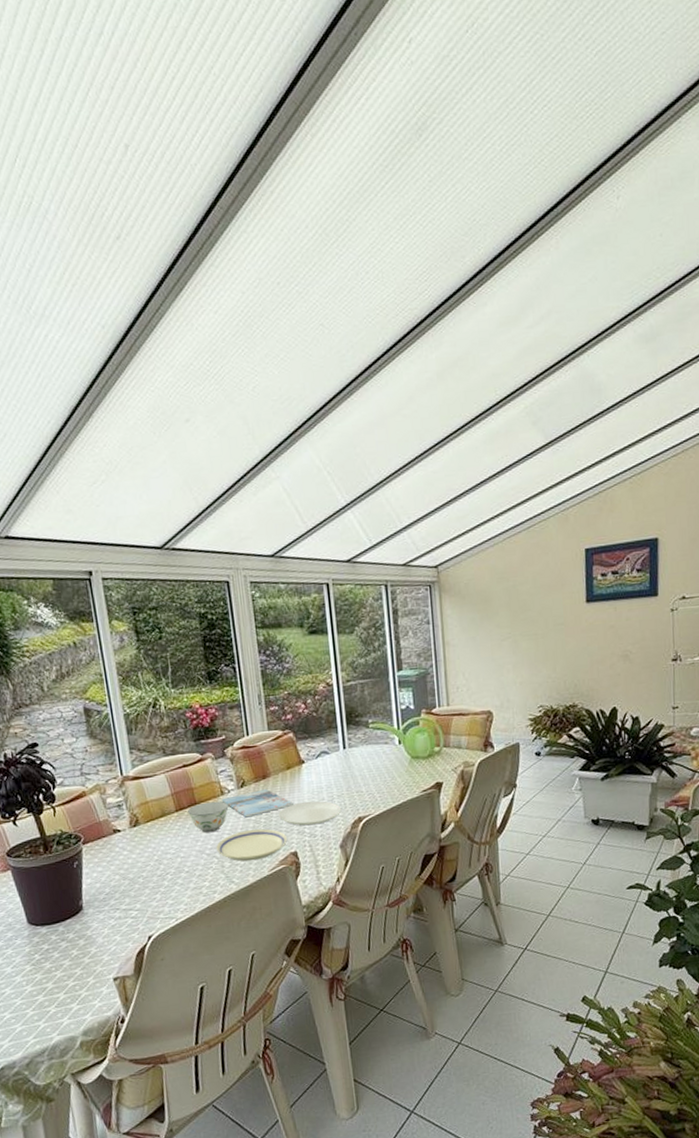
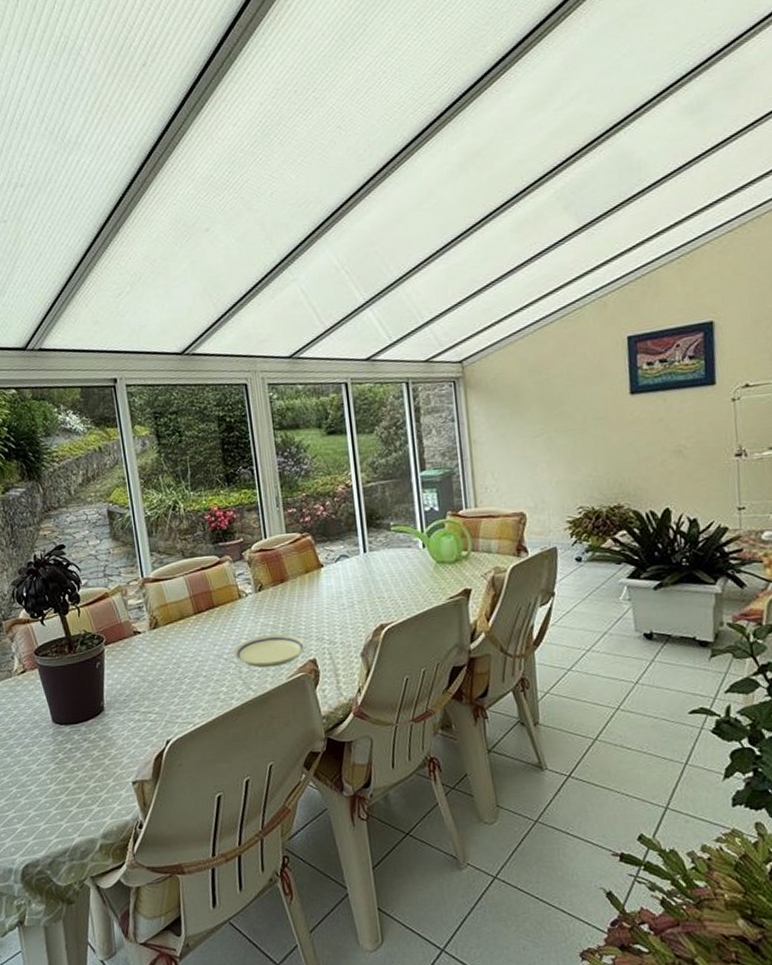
soup bowl: present [188,801,229,833] -> none [206,605,247,637]
magazine: present [221,789,293,818] -> none [239,594,312,622]
plate: present [278,801,342,826] -> none [297,606,362,633]

